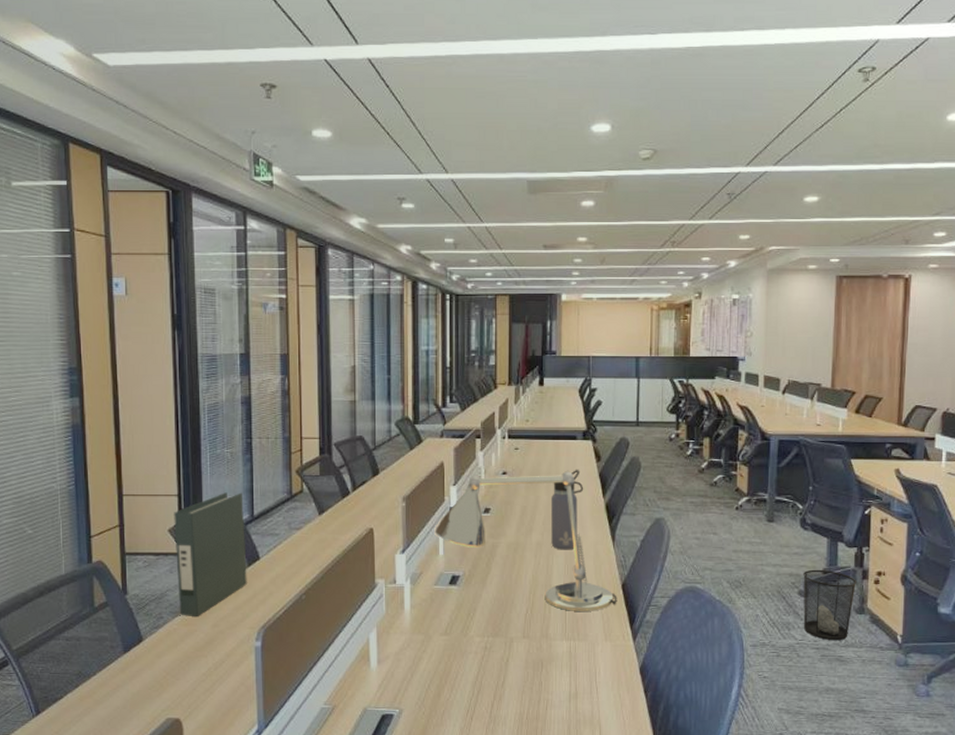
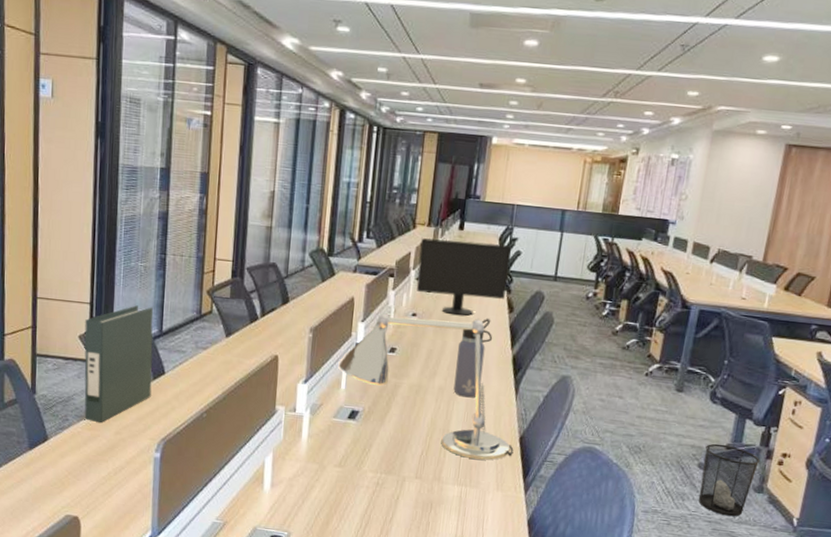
computer monitor: none [502,395,593,470] -> present [416,238,512,316]

